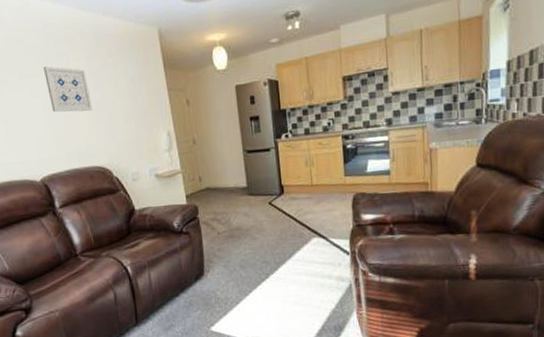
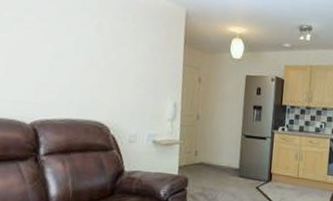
wall art: present [44,66,93,113] -> none [62,16,107,68]

